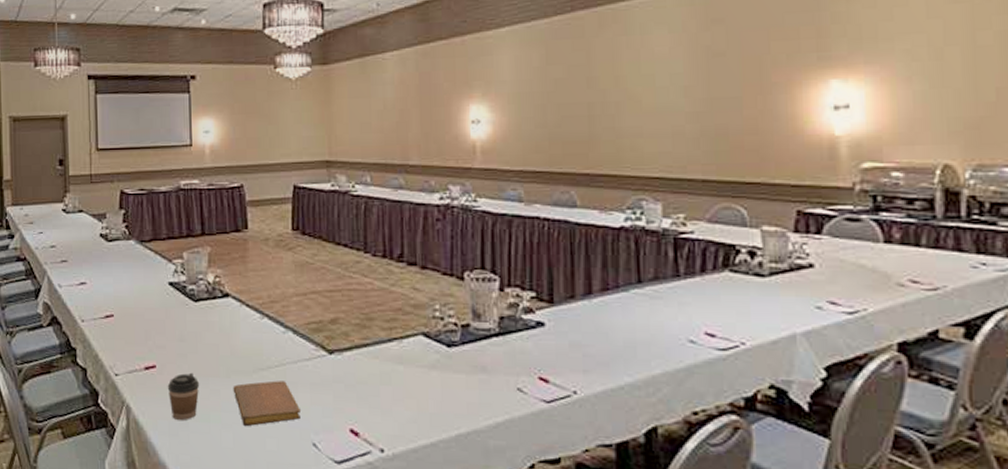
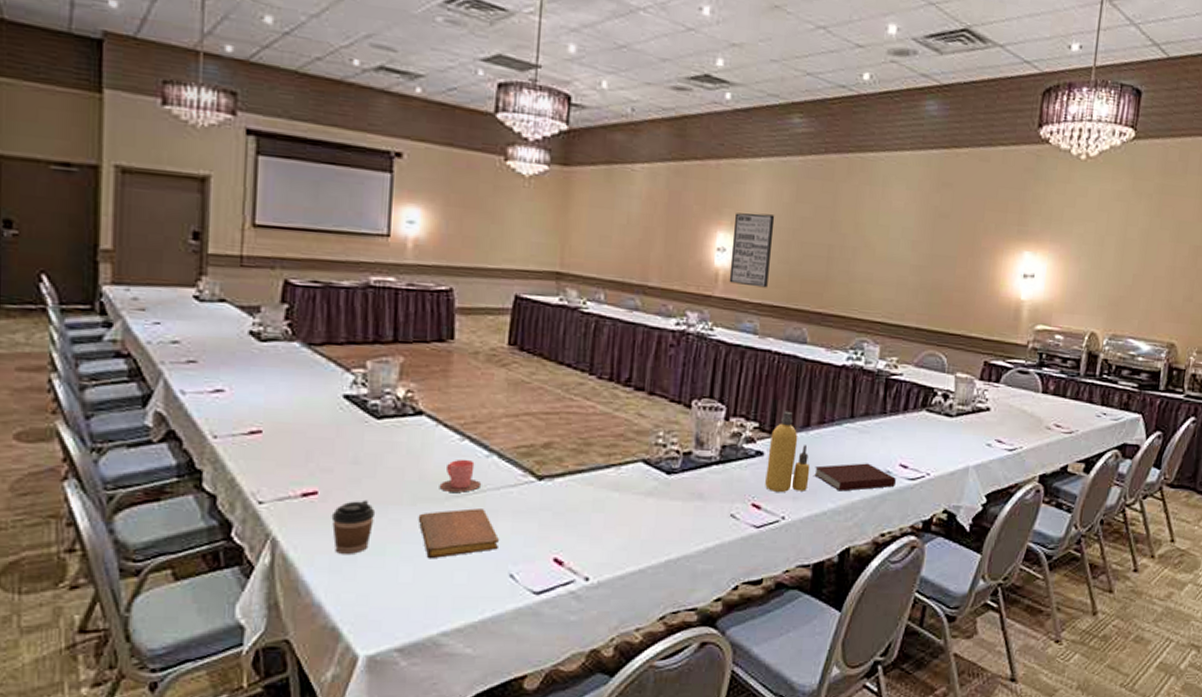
cup: none [247,335,282,366] -> present [439,459,482,492]
wall art: none [485,81,528,155] -> present [729,213,775,288]
bottle: none [549,278,599,365] -> present [765,411,811,492]
notebook: none [604,332,703,364] -> present [814,463,896,492]

